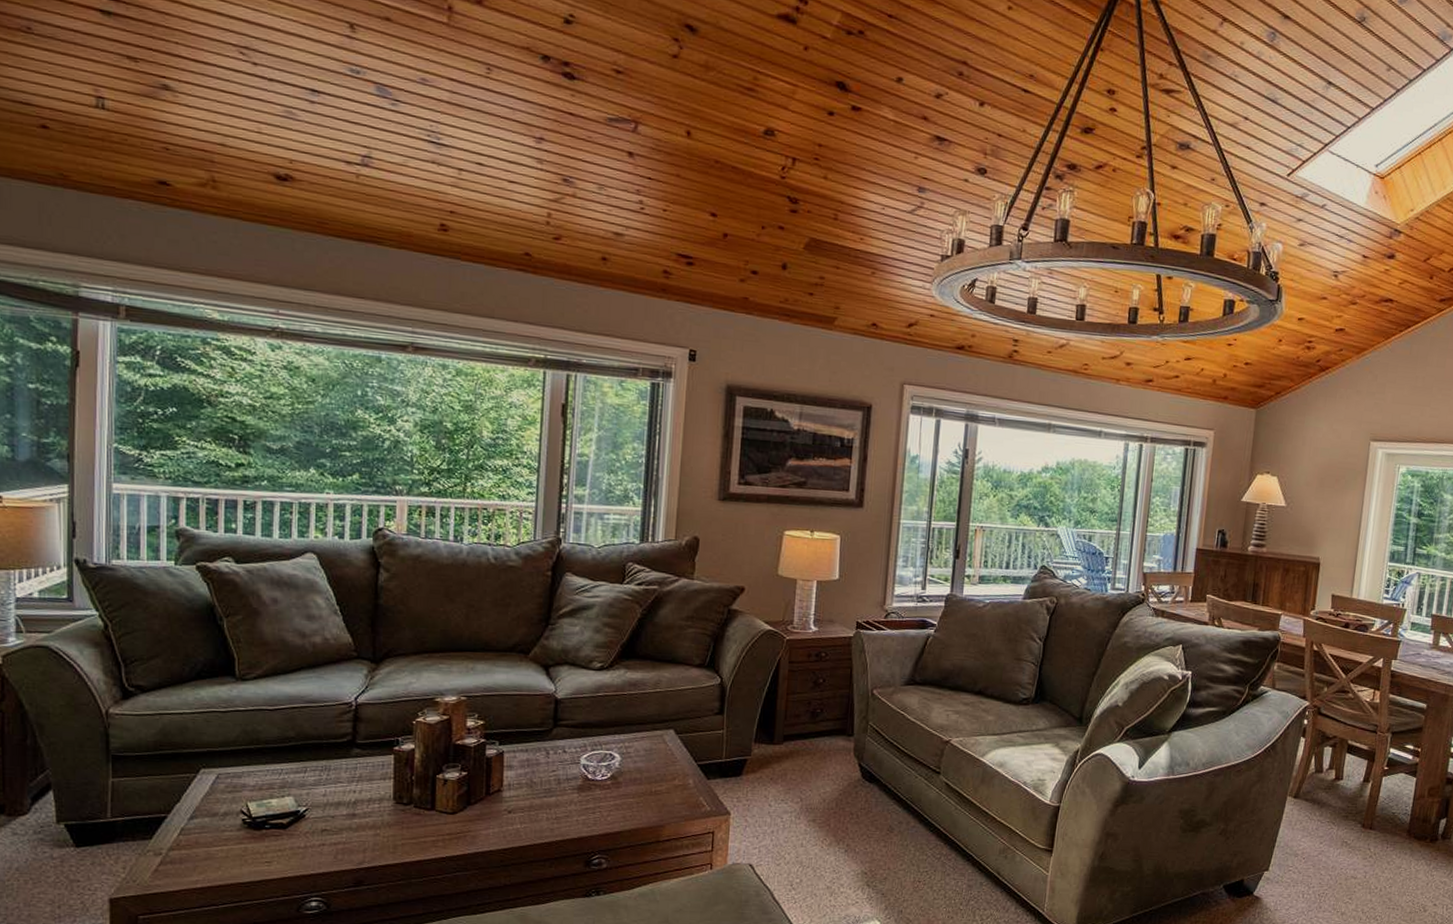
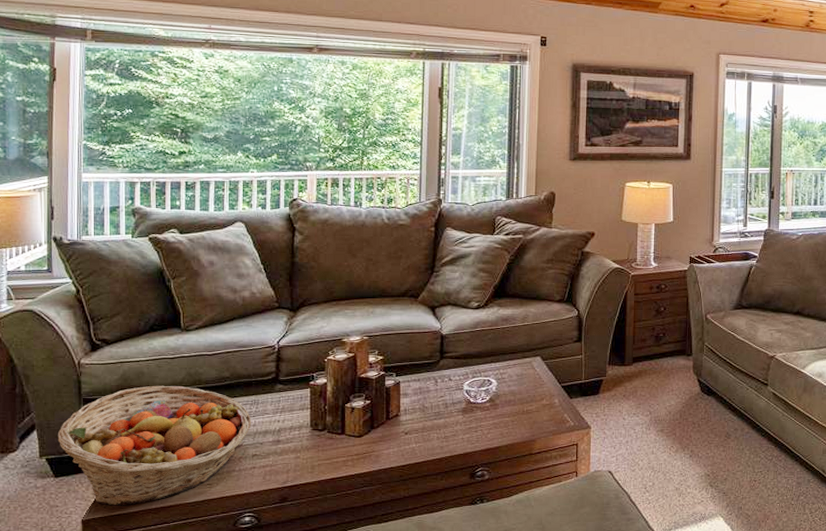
fruit basket: none [79,743,322,884] -> present [57,385,252,506]

